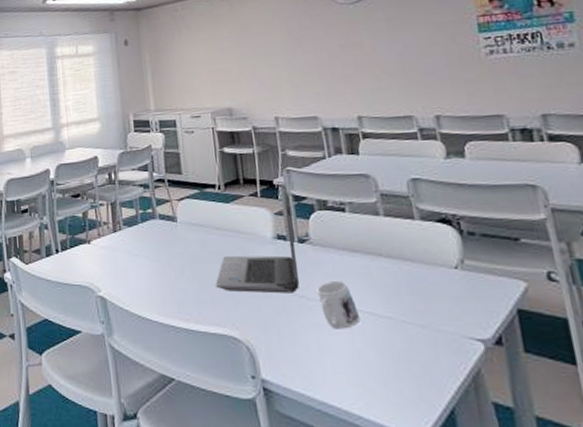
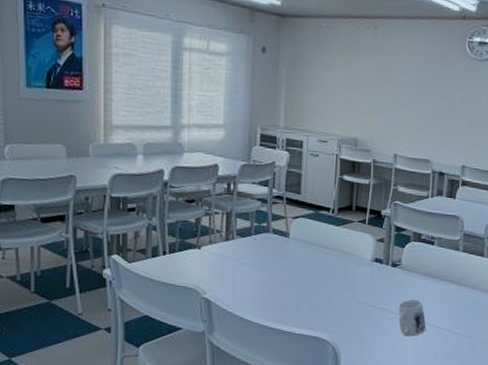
laptop computer: present [216,193,299,294] -> none [315,223,391,307]

